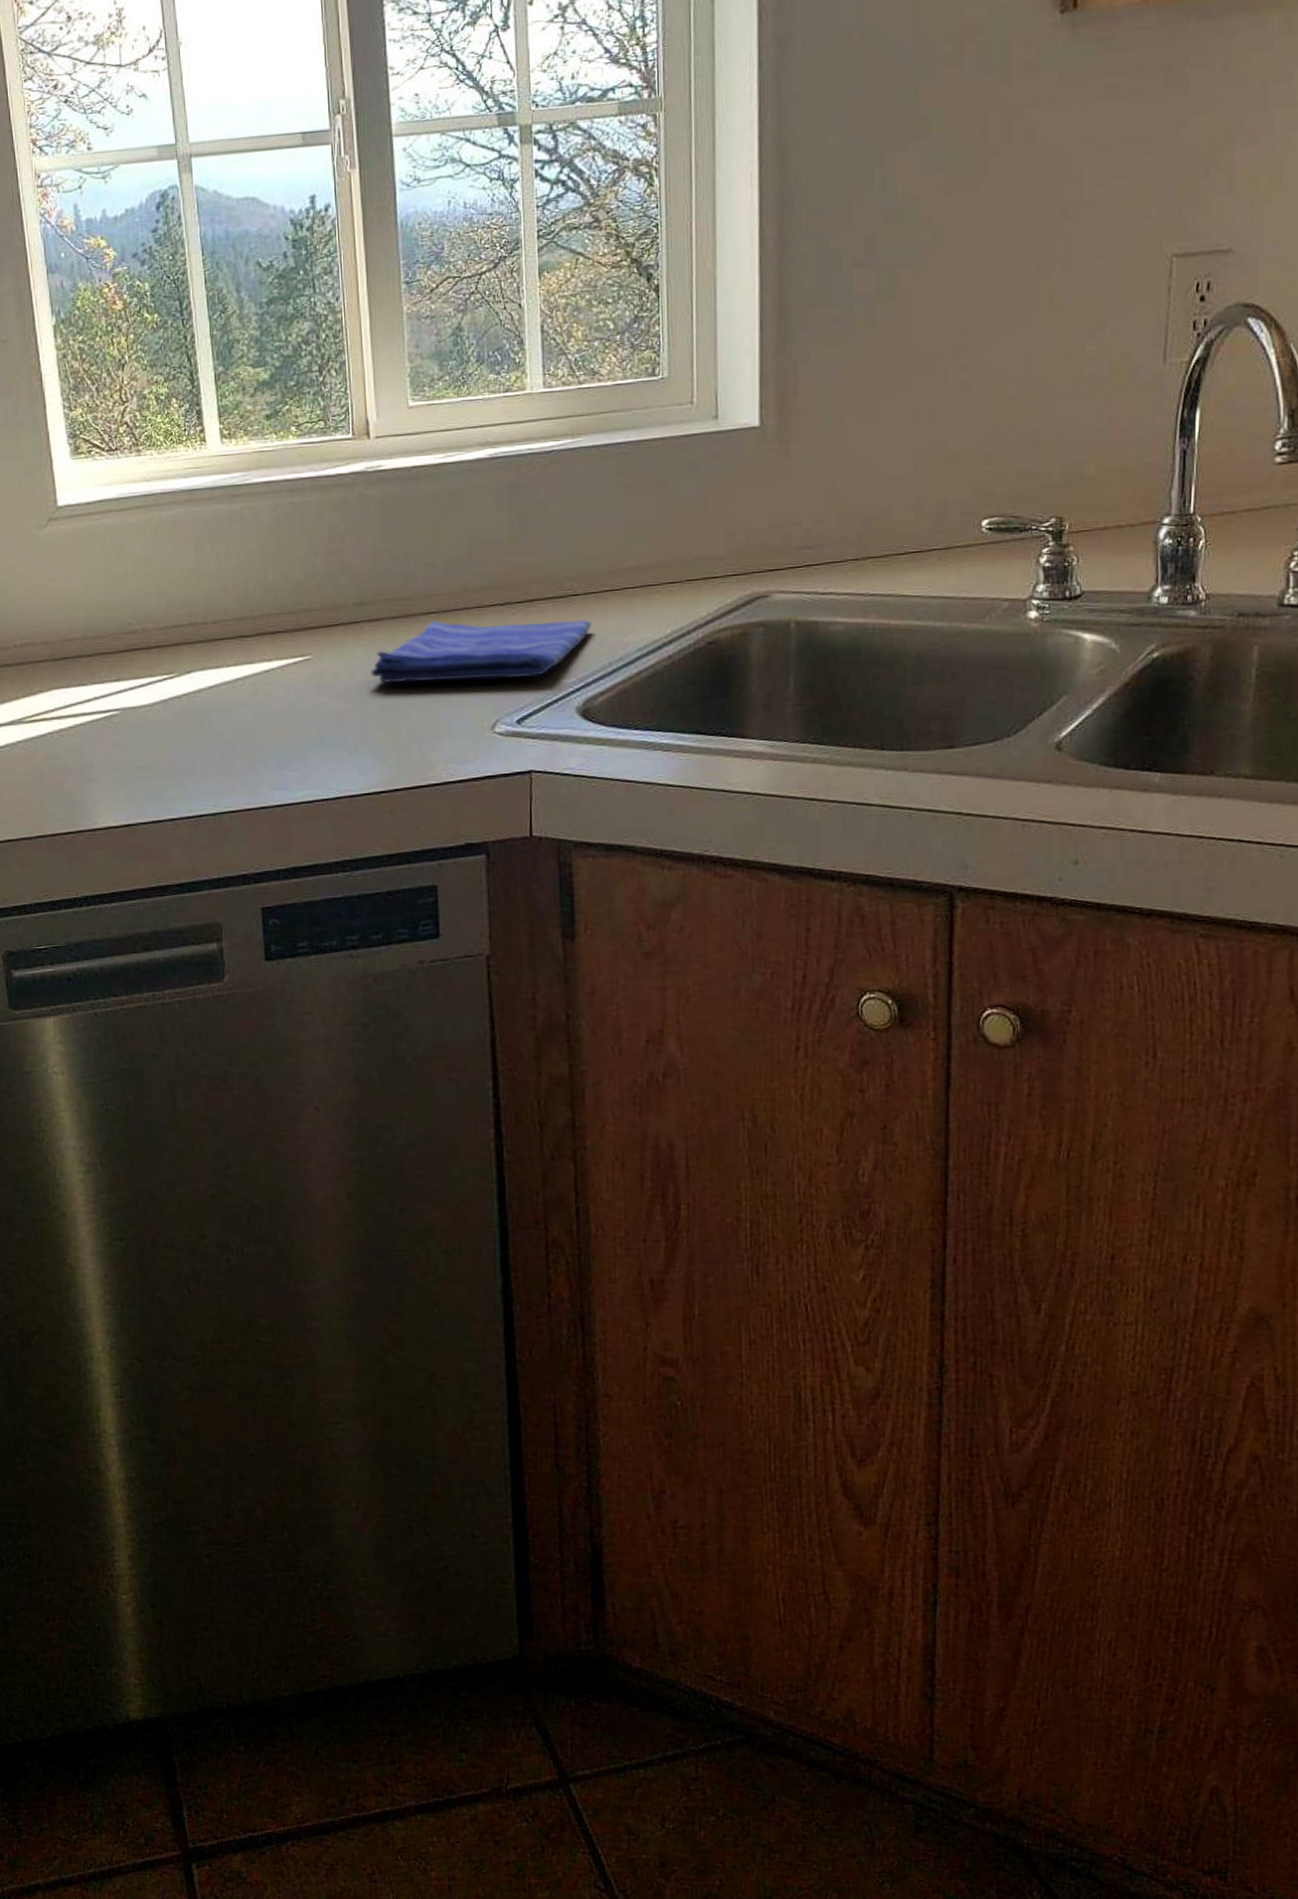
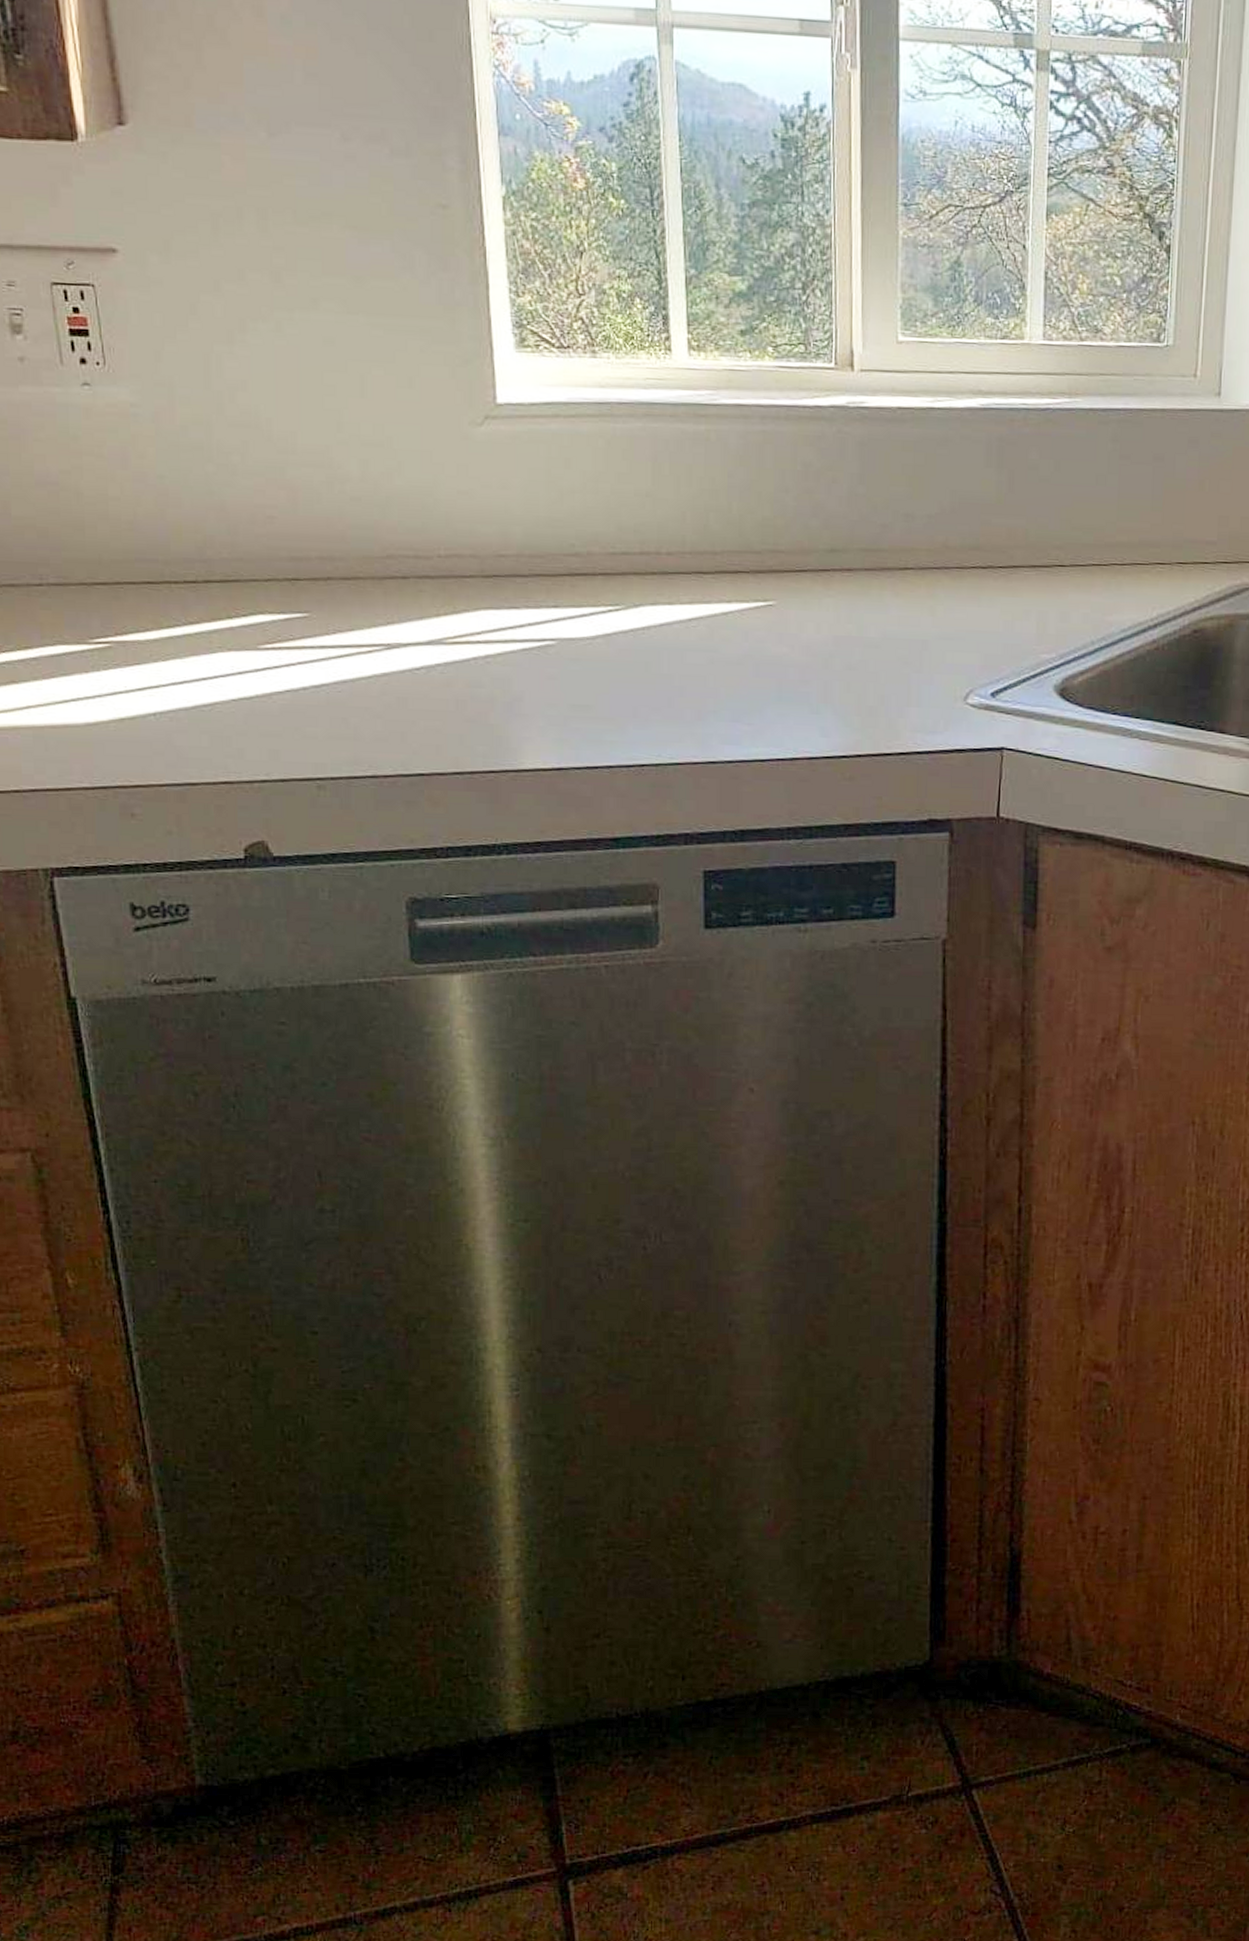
dish towel: present [371,620,591,684] -> none [839,577,1076,649]

